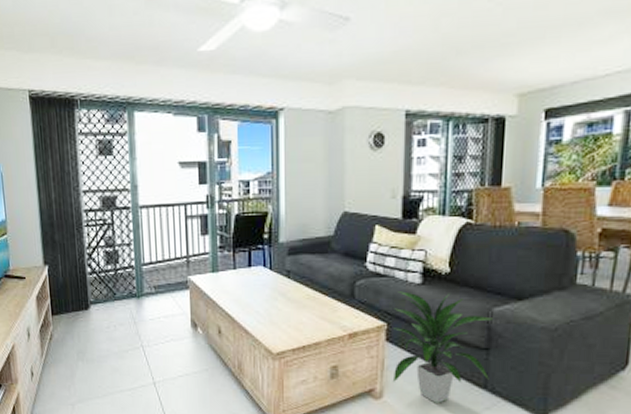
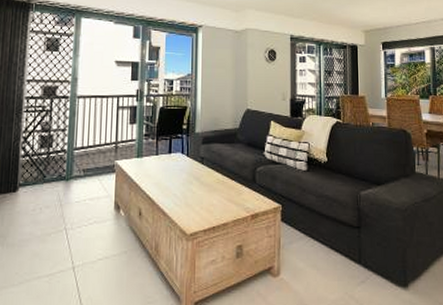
indoor plant: present [392,291,493,403] -> none [287,177,362,279]

